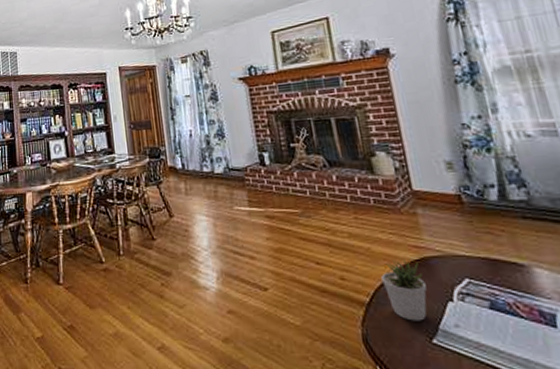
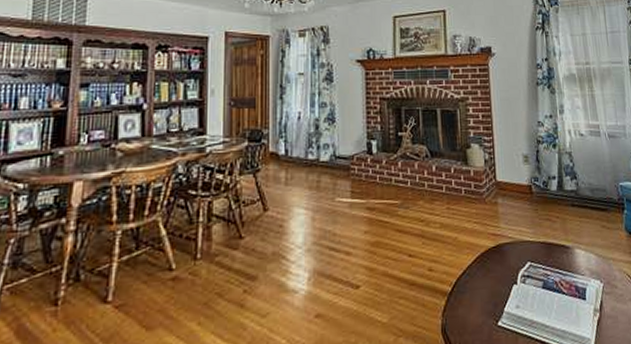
potted plant: present [381,260,427,321] -> none [463,248,498,307]

